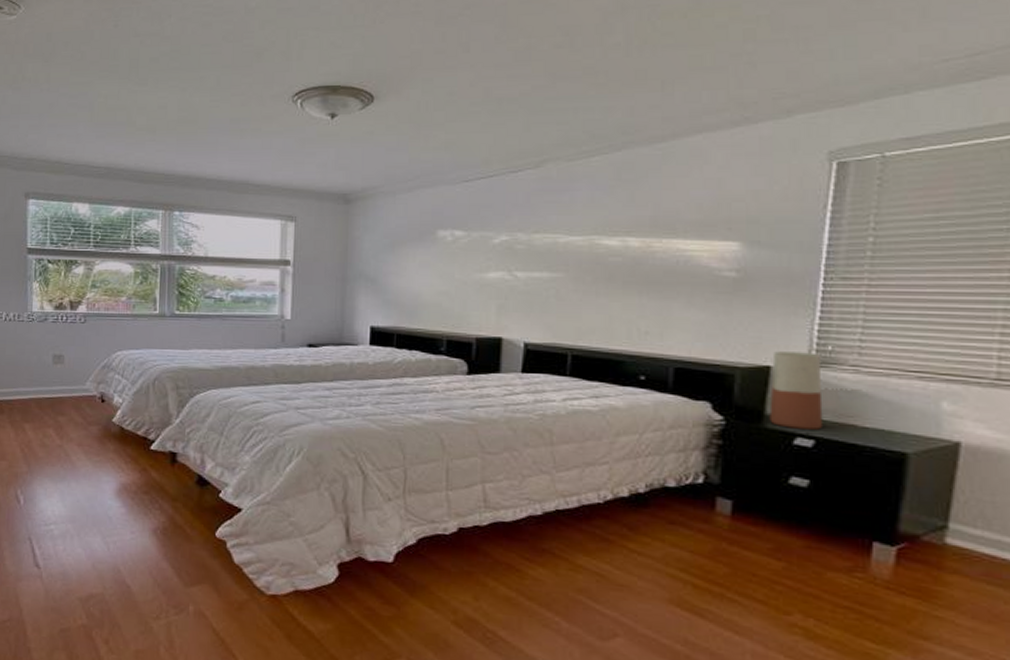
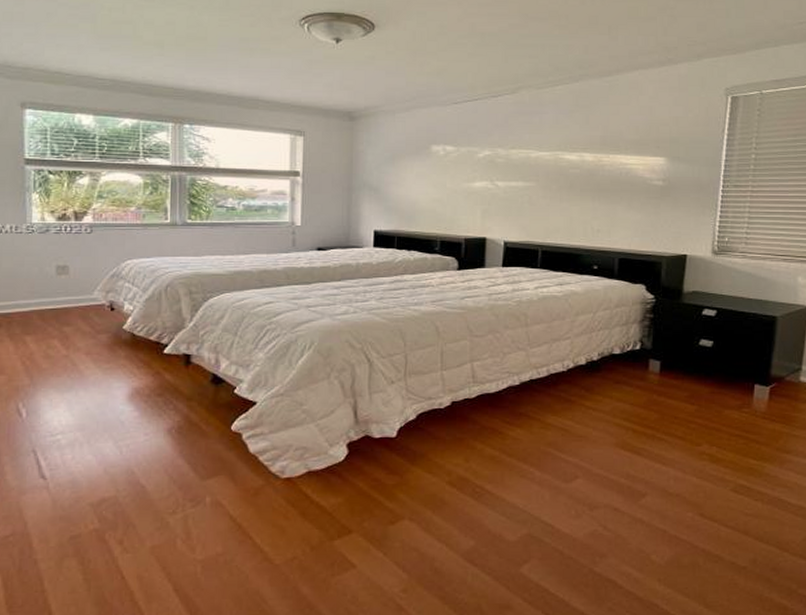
vase: present [769,351,823,431] -> none [686,243,722,304]

